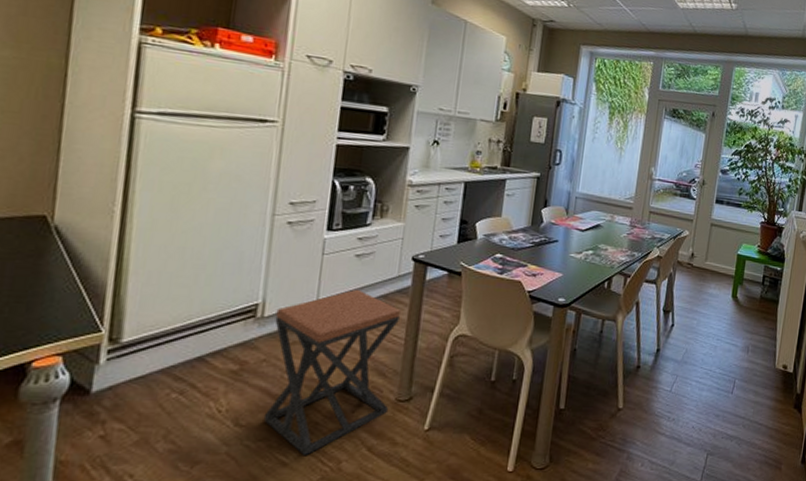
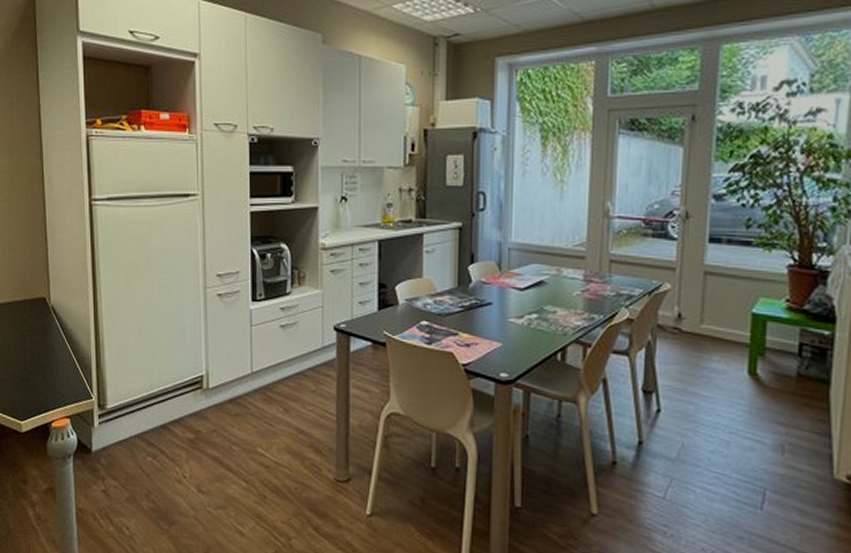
stool: present [263,289,401,455] -> none [218,361,329,527]

